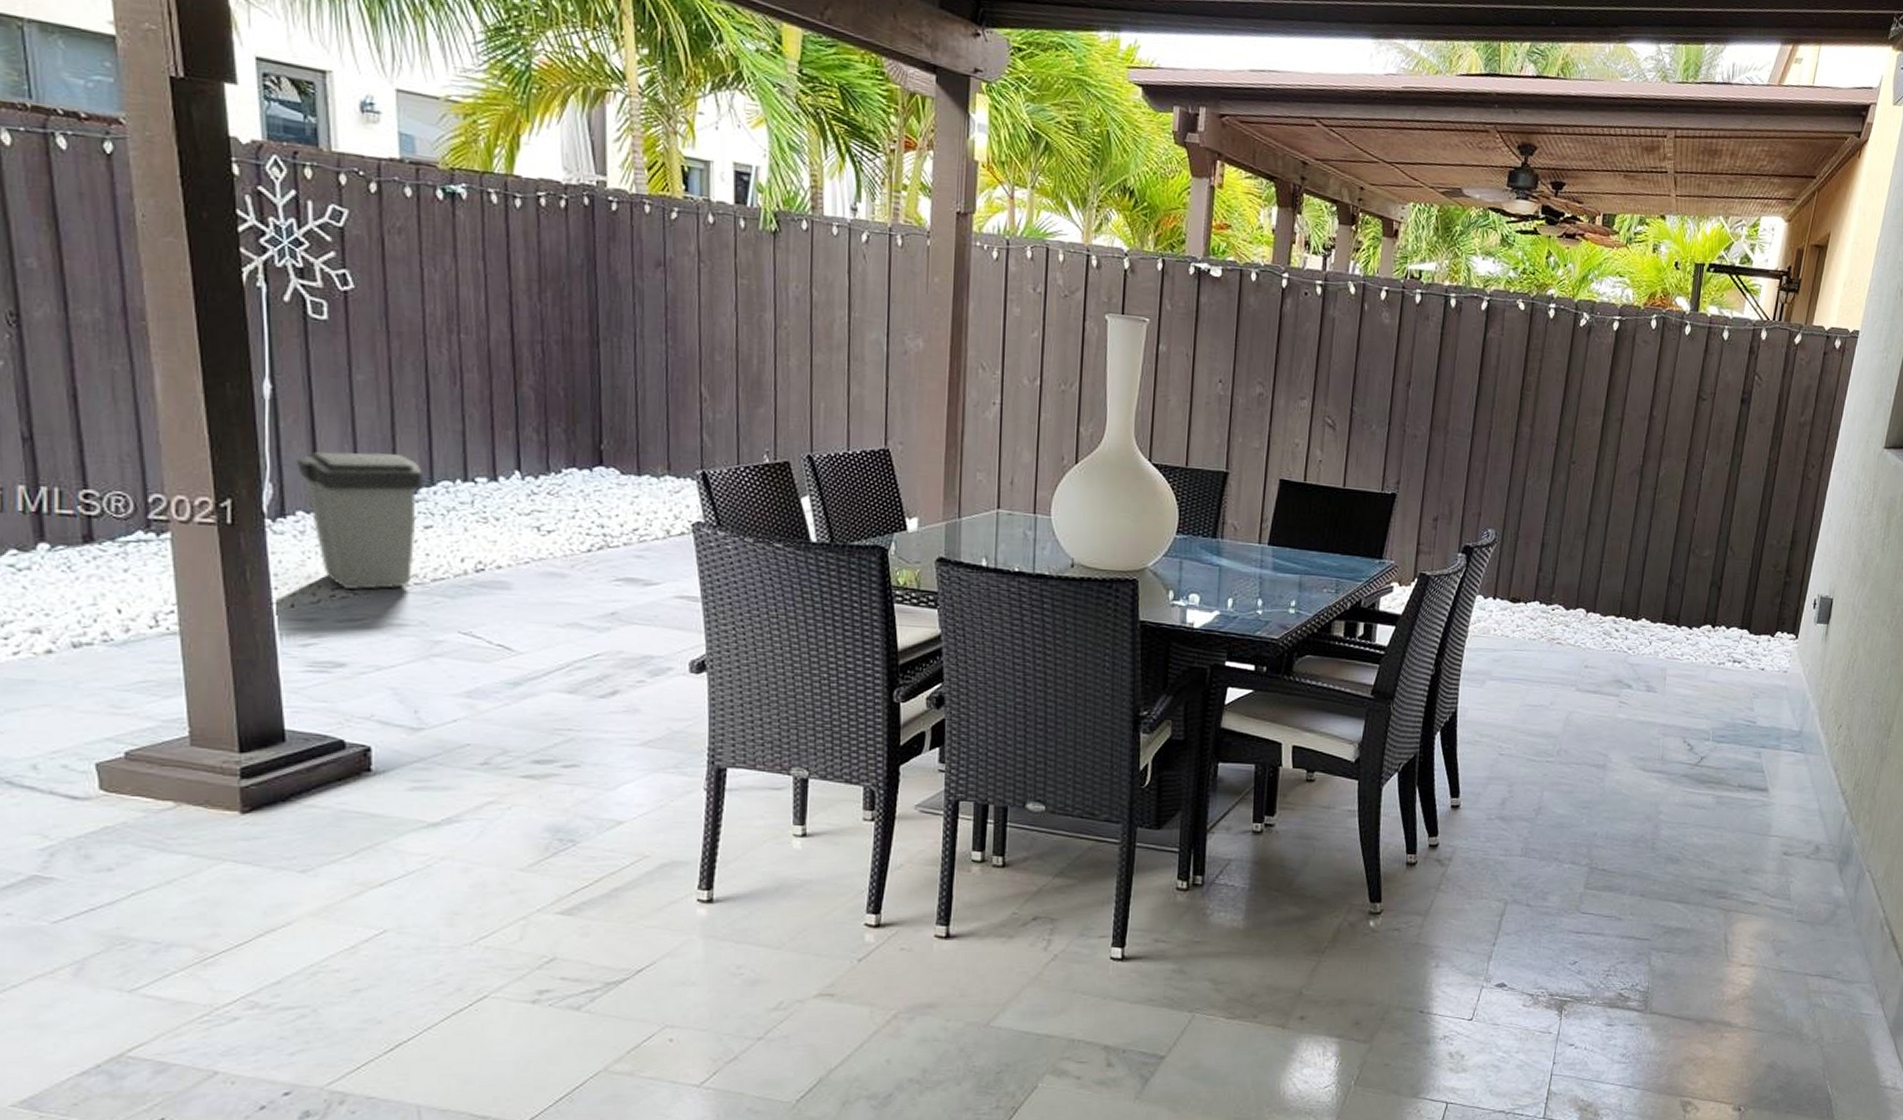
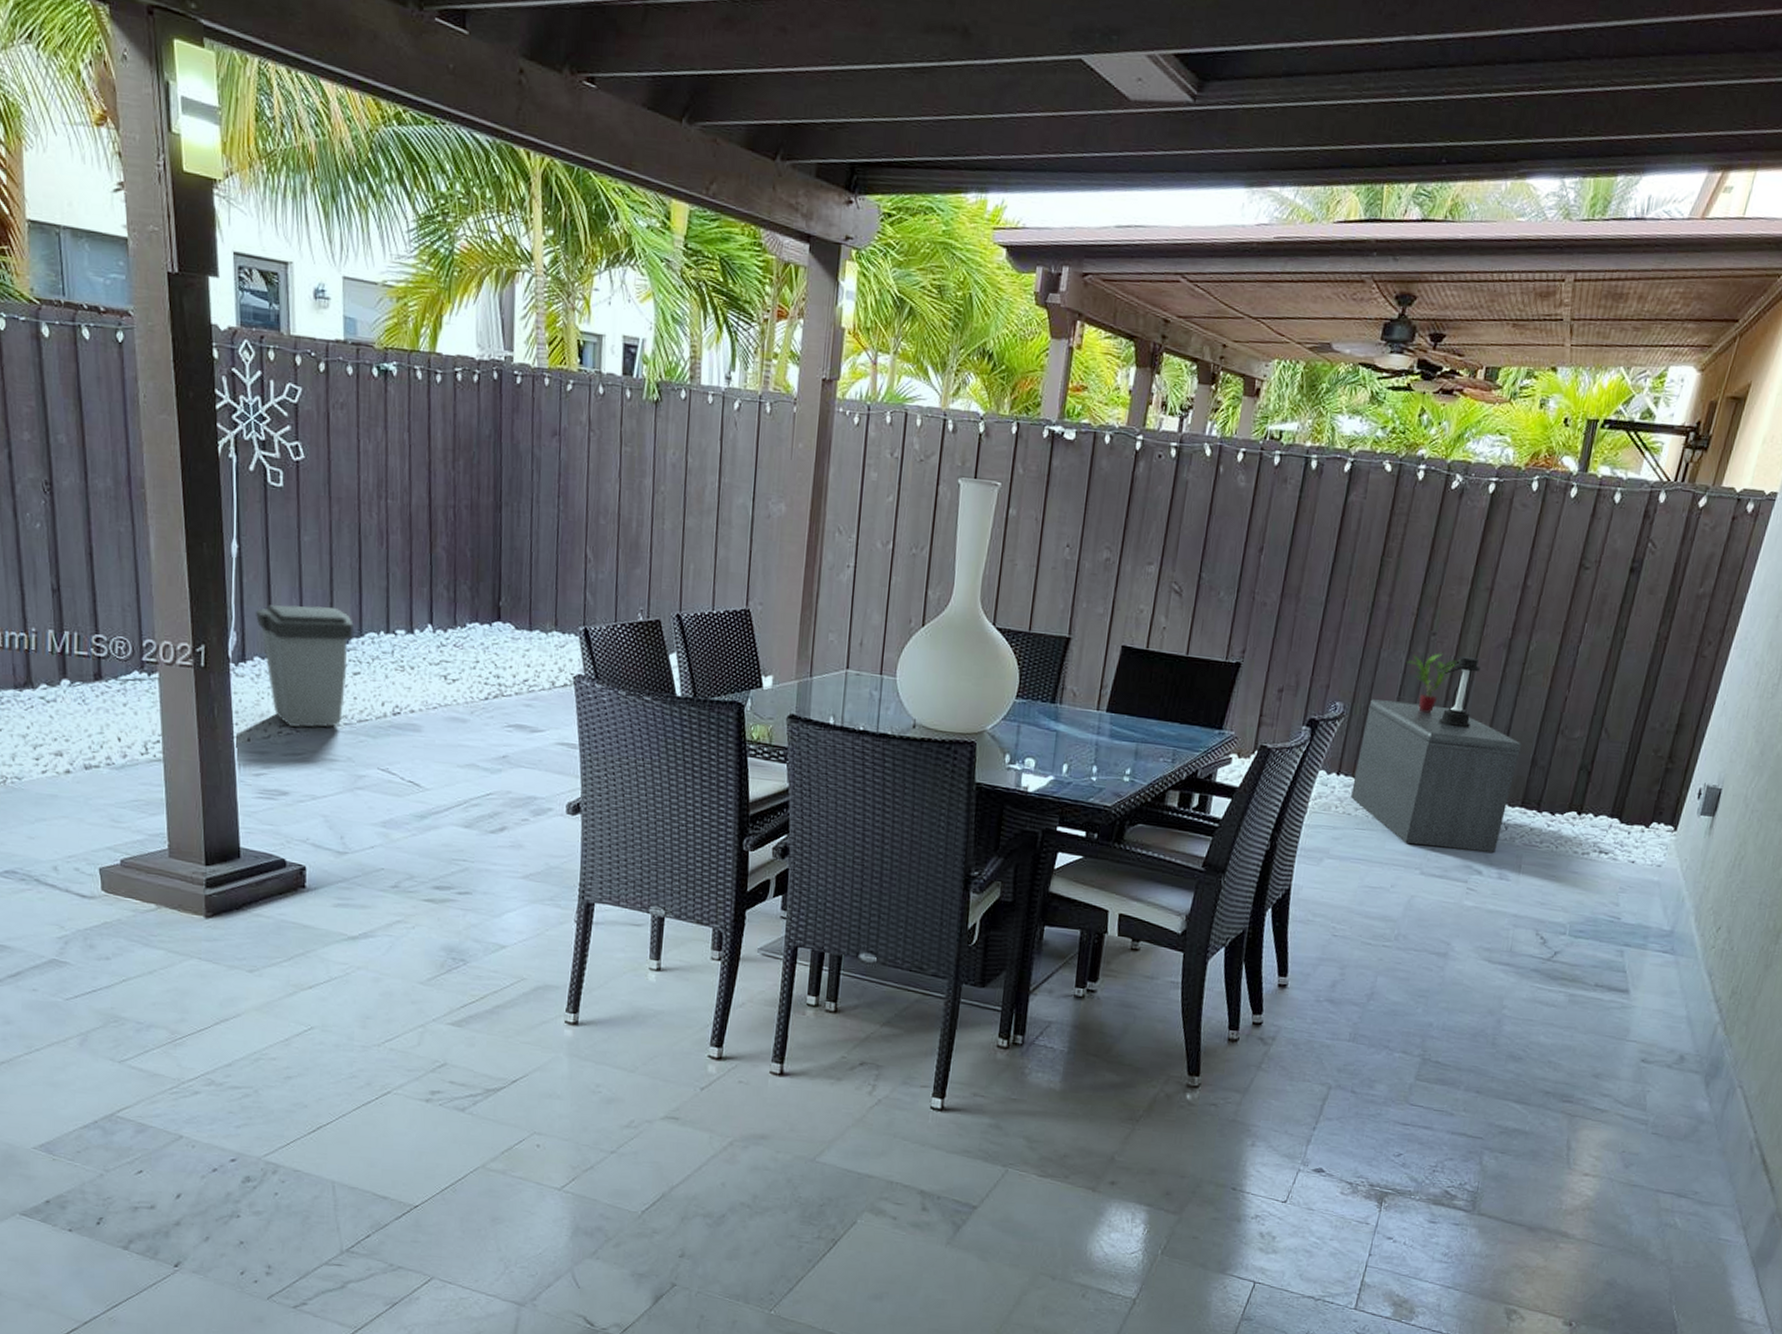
bench: none [1508,525,1658,667] -> present [1351,699,1521,853]
potted plant: none [1549,480,1599,537] -> present [1405,653,1460,713]
lantern: none [1578,483,1617,551] -> present [1436,656,1480,728]

